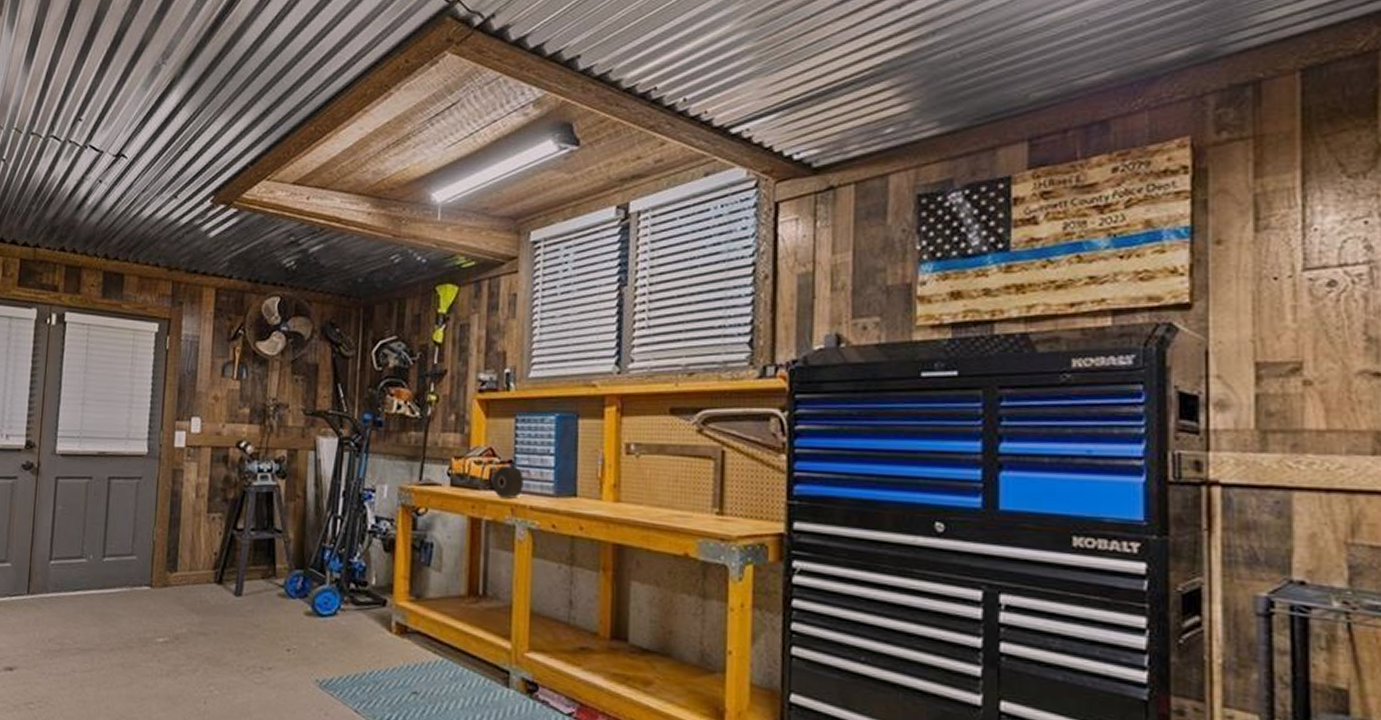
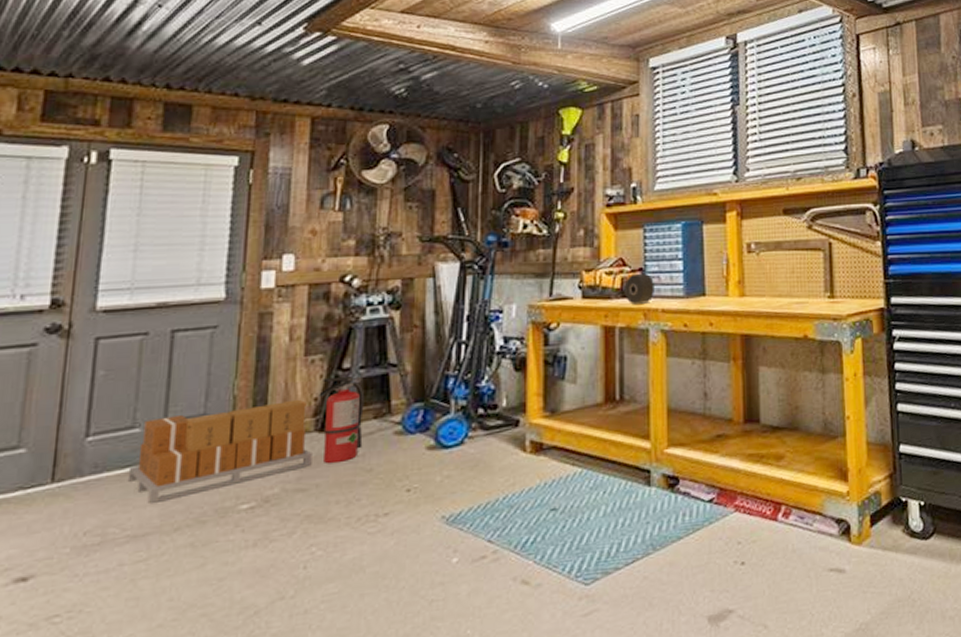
cardboard boxes: none [78,551,212,625] -> present [127,399,312,505]
fire extinguisher: none [218,535,255,615] -> present [318,375,365,464]

